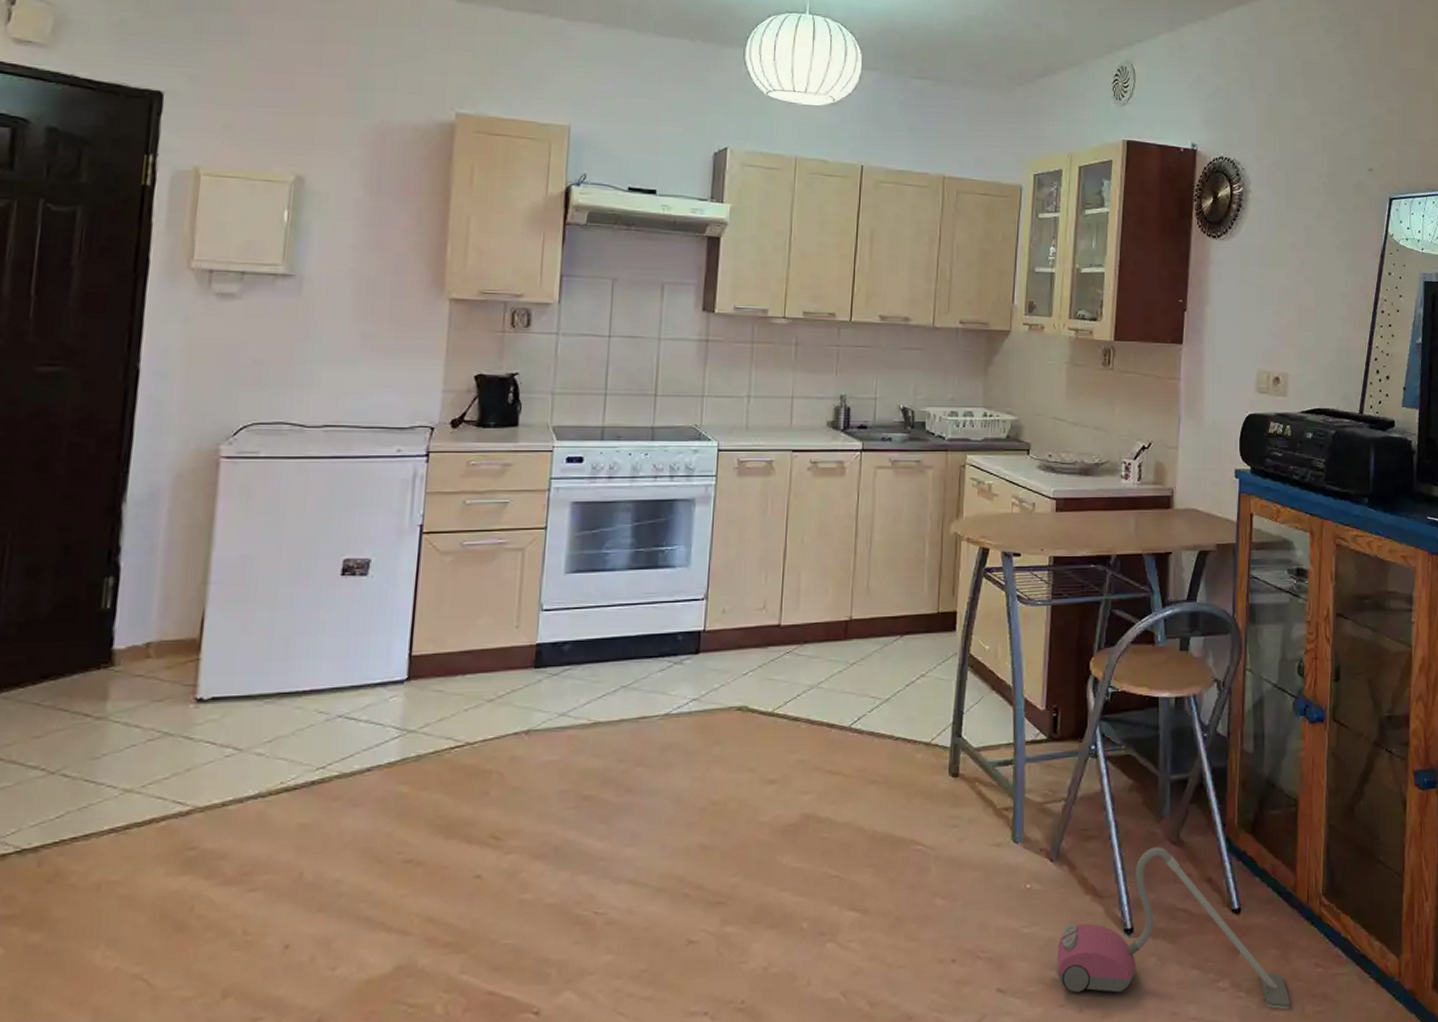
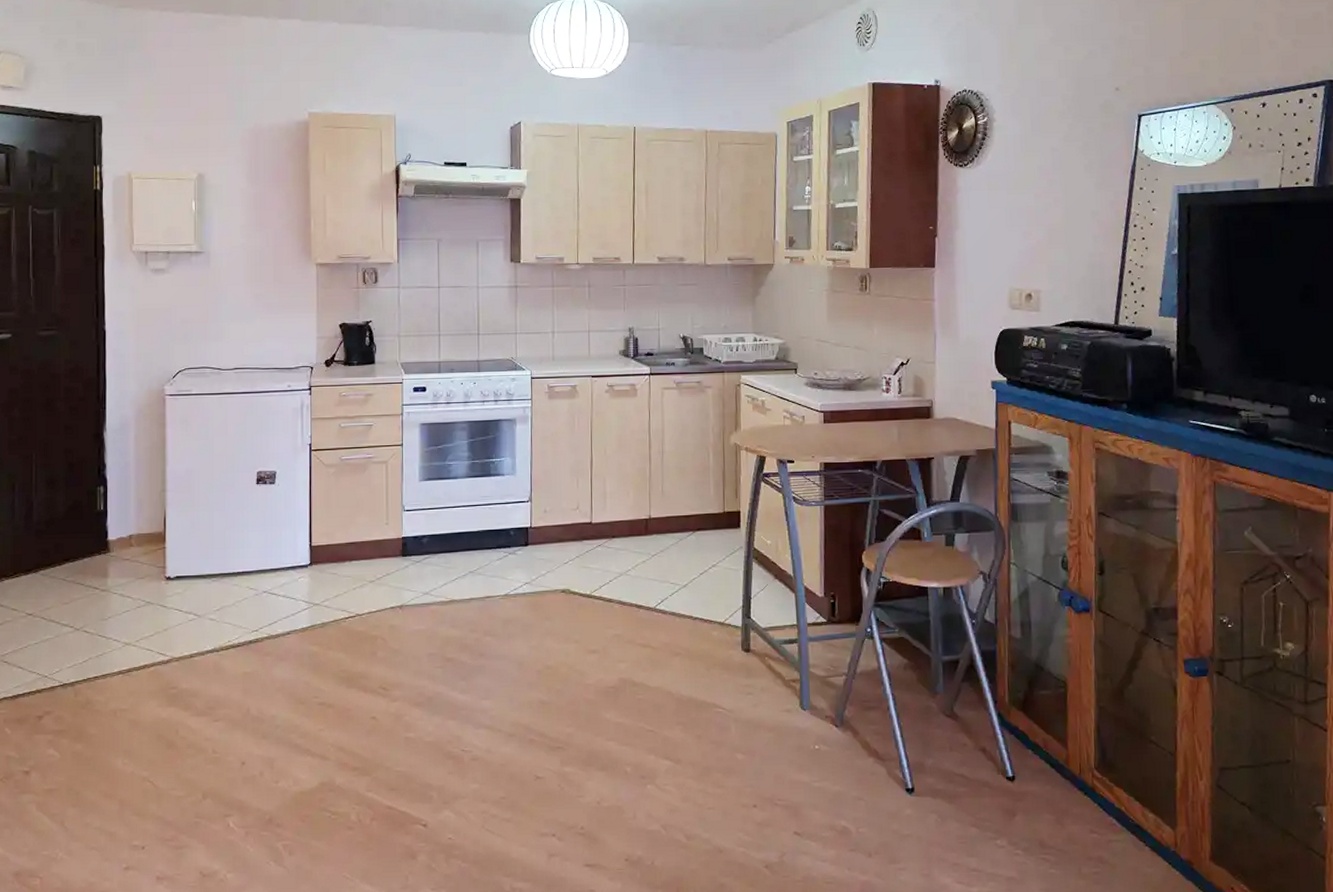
vacuum cleaner: present [1057,846,1290,1009] -> none [845,718,1066,868]

